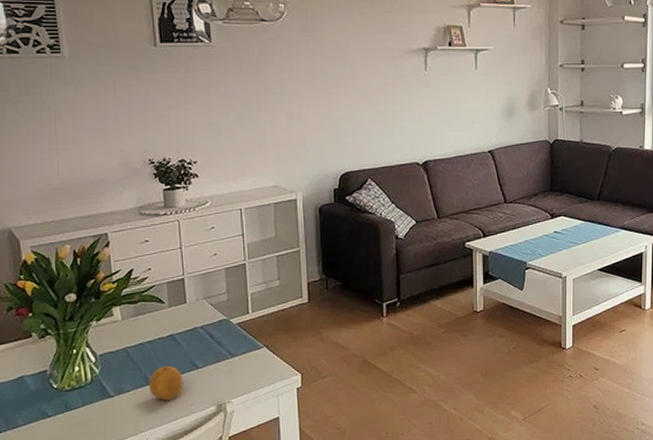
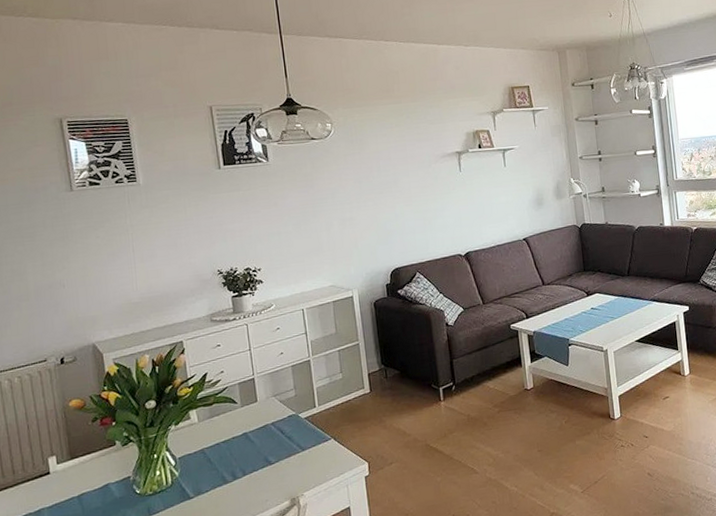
fruit: present [149,365,184,401] -> none [226,463,258,498]

